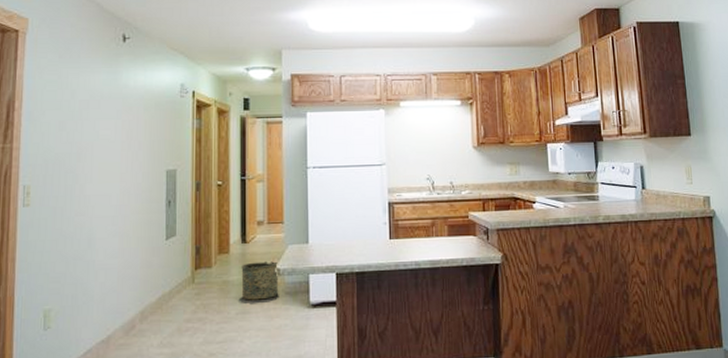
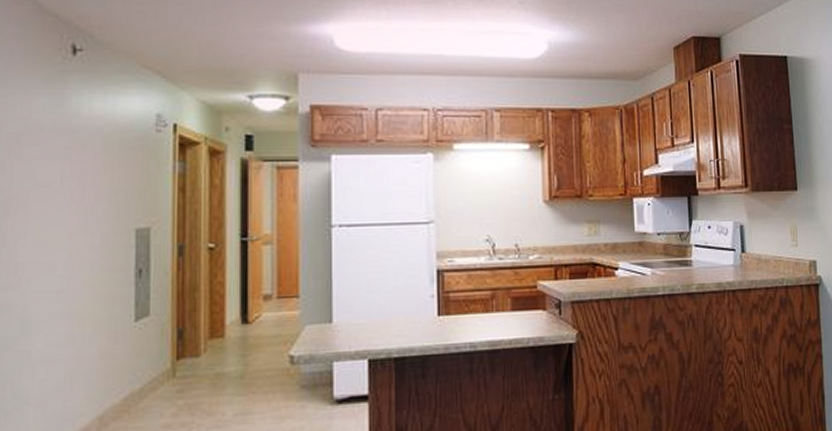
bucket: present [241,261,279,300] -> none [241,346,293,397]

